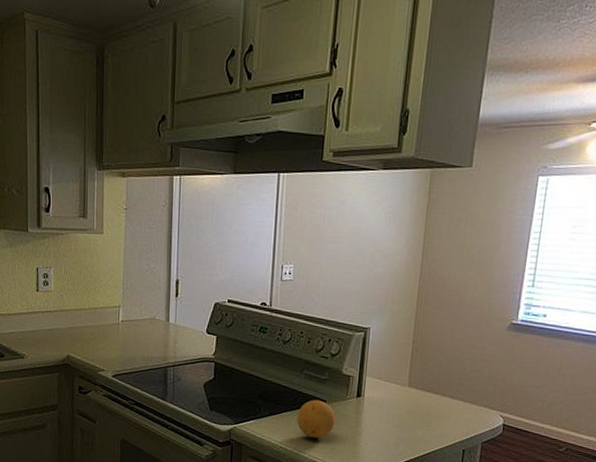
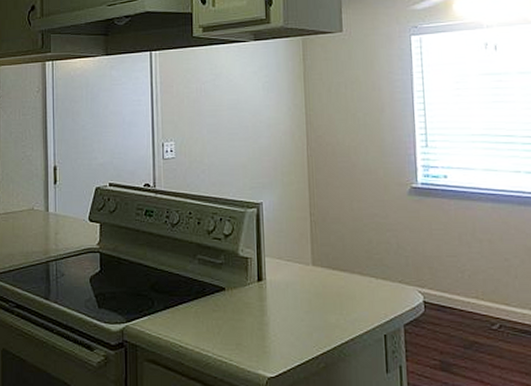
fruit: present [297,400,335,439] -> none [195,287,237,333]

